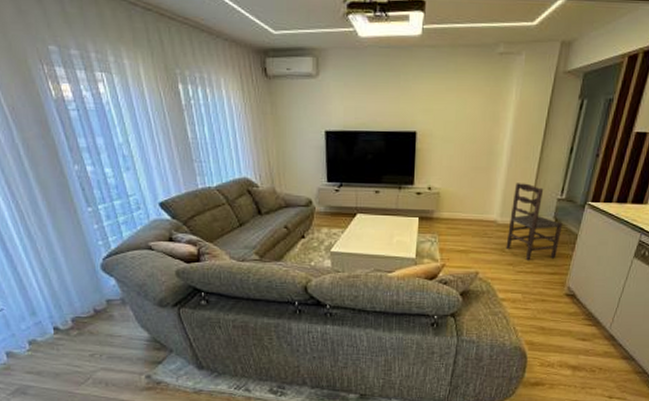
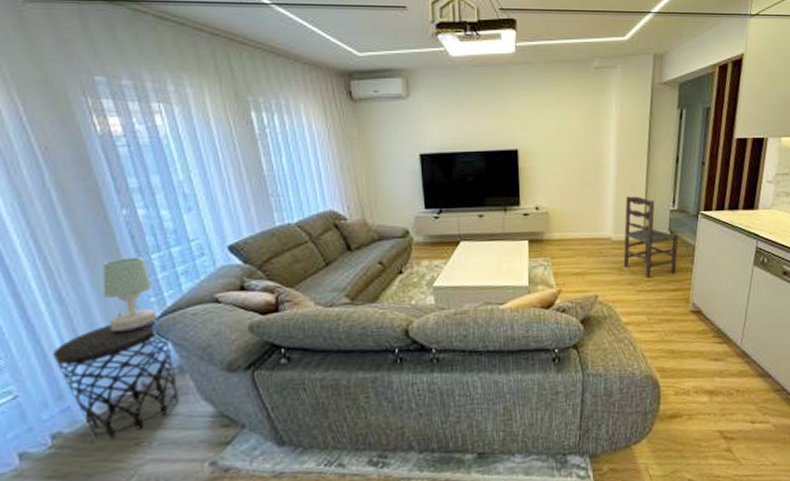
side table: none [26,257,122,350] -> present [52,316,179,440]
table lamp: none [61,206,104,266] -> present [102,257,157,332]

